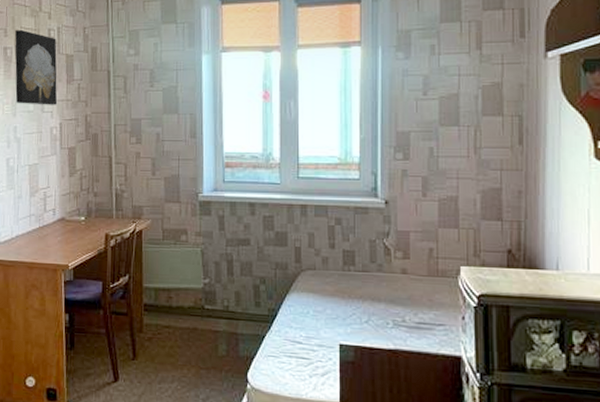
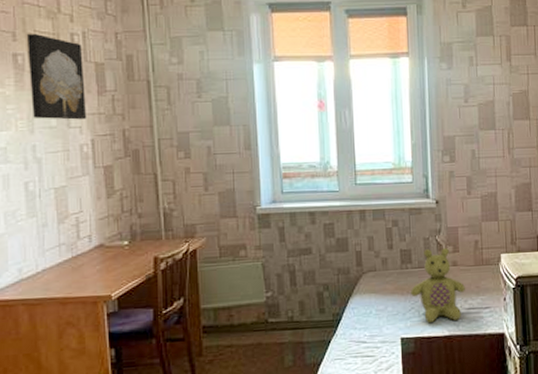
stuffed bear: none [353,252,415,334] -> present [411,248,465,323]

